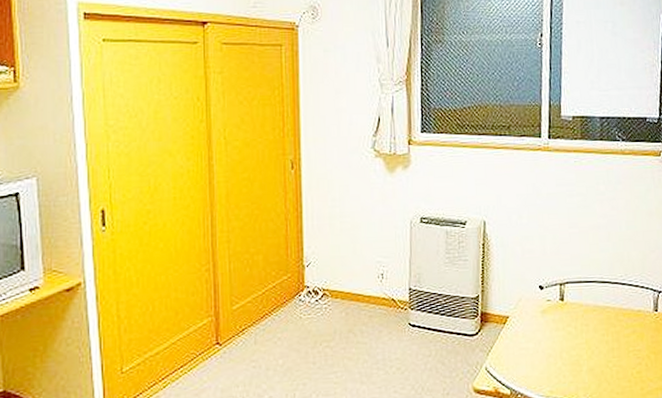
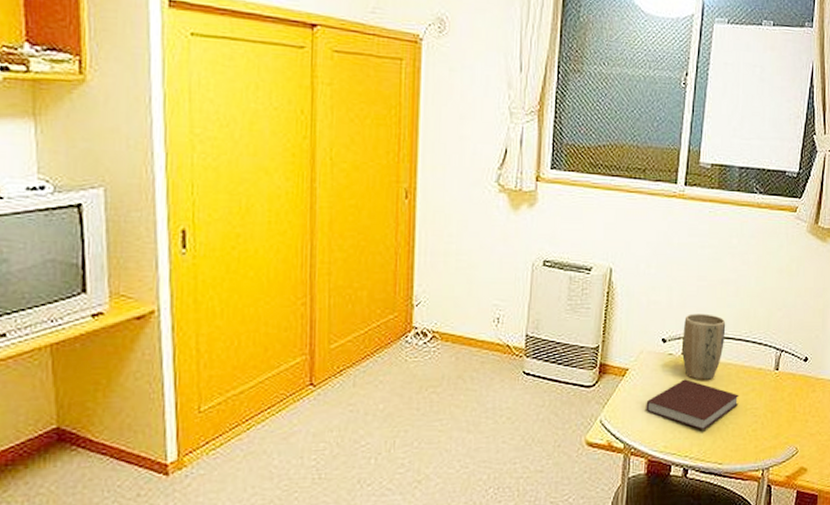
notebook: none [528,324,621,374] -> present [646,379,739,430]
plant pot: none [559,259,601,325] -> present [682,314,726,380]

